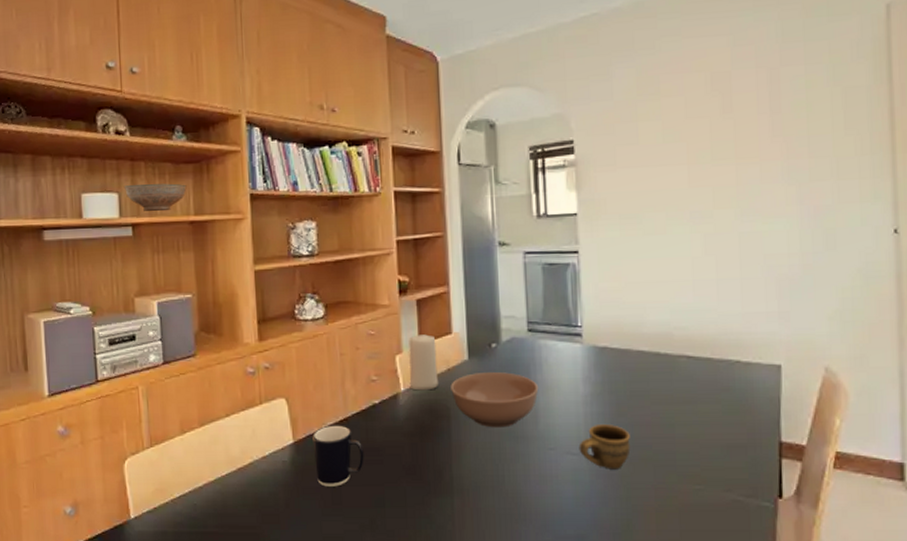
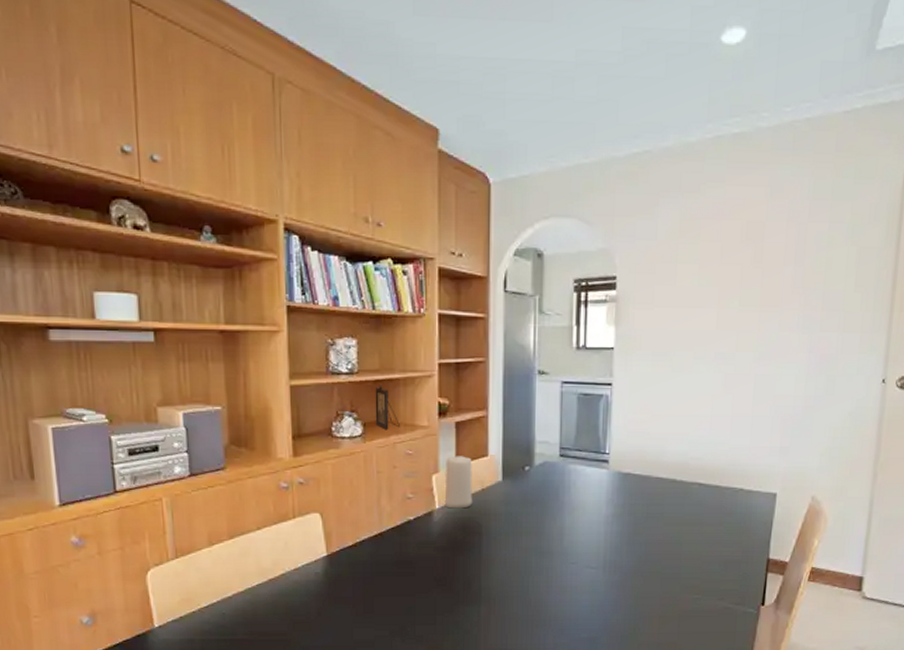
decorative bowl: present [123,183,187,212] -> none [143,286,217,318]
mug: present [312,425,364,487] -> none [346,539,397,597]
photo frame: none [335,265,361,311] -> present [375,385,400,430]
bowl: present [451,371,539,428] -> none [484,492,566,544]
cup: present [578,423,631,469] -> none [597,541,643,581]

